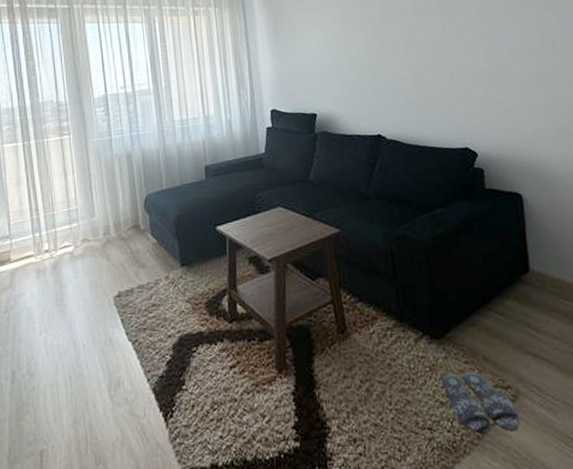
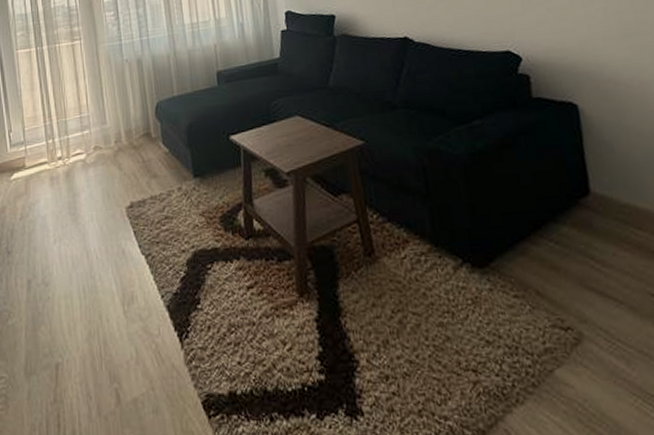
slippers: present [441,371,520,435] -> none [486,306,585,382]

